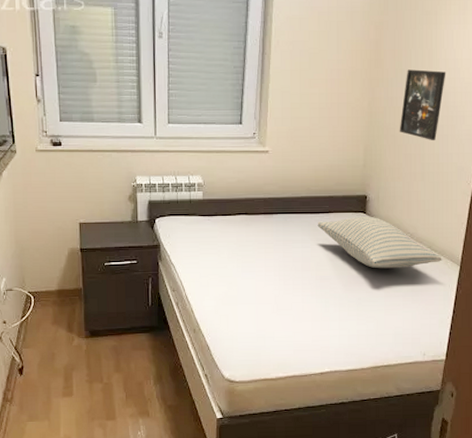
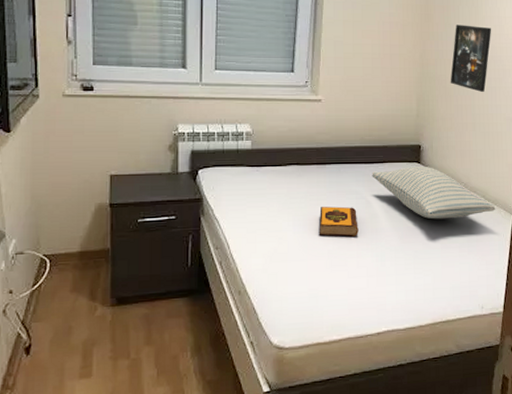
hardback book: none [266,254,304,283] -> present [318,206,359,237]

